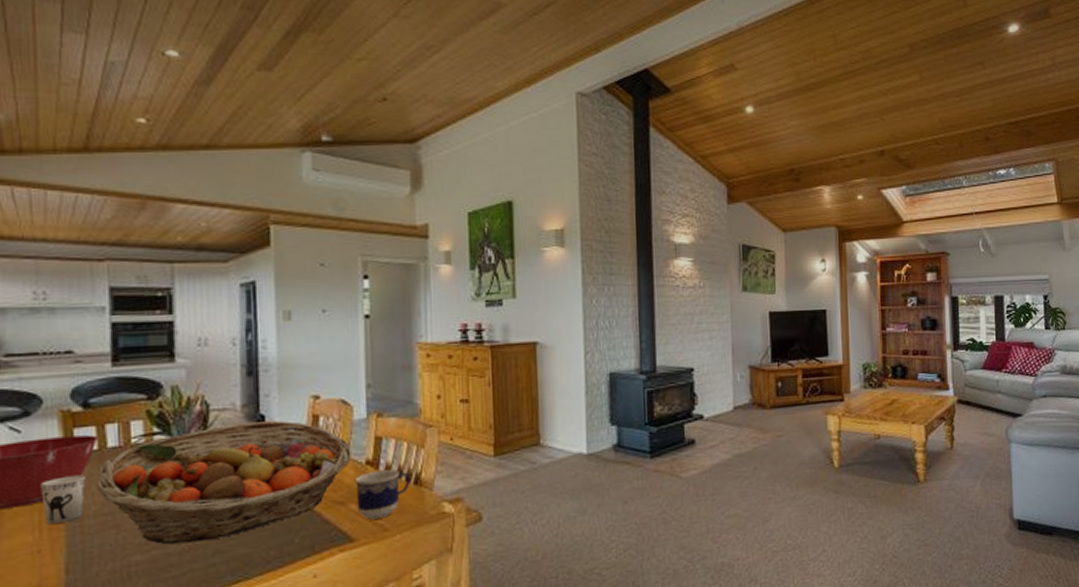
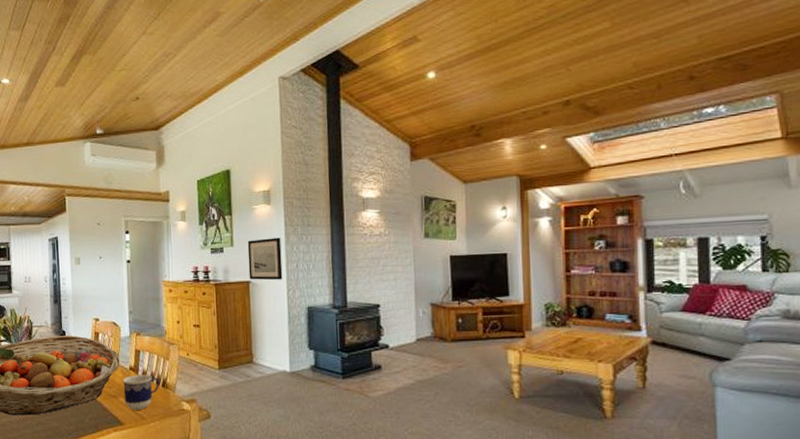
wall art: none [534,288,579,341] -> present [247,237,283,281]

